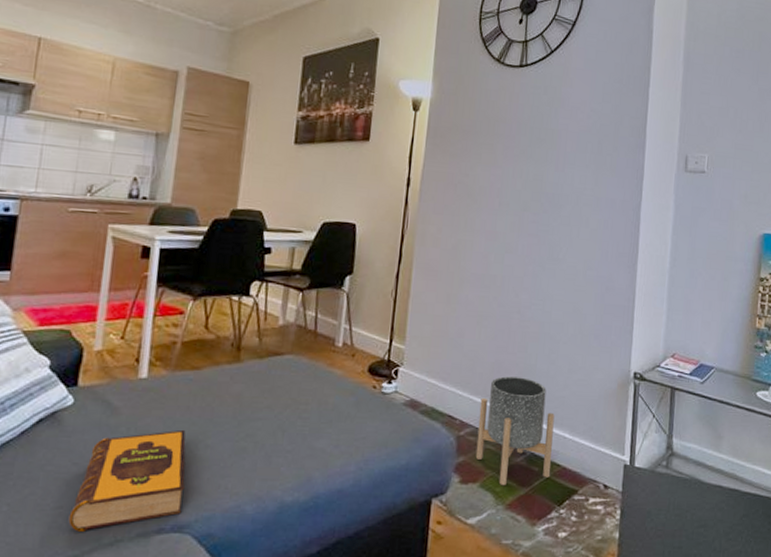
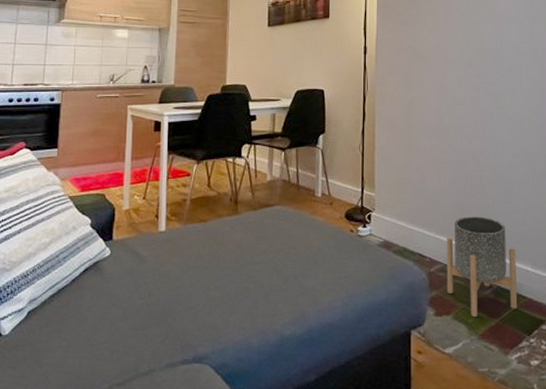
hardback book: present [68,429,186,531] -> none [112,273,201,363]

